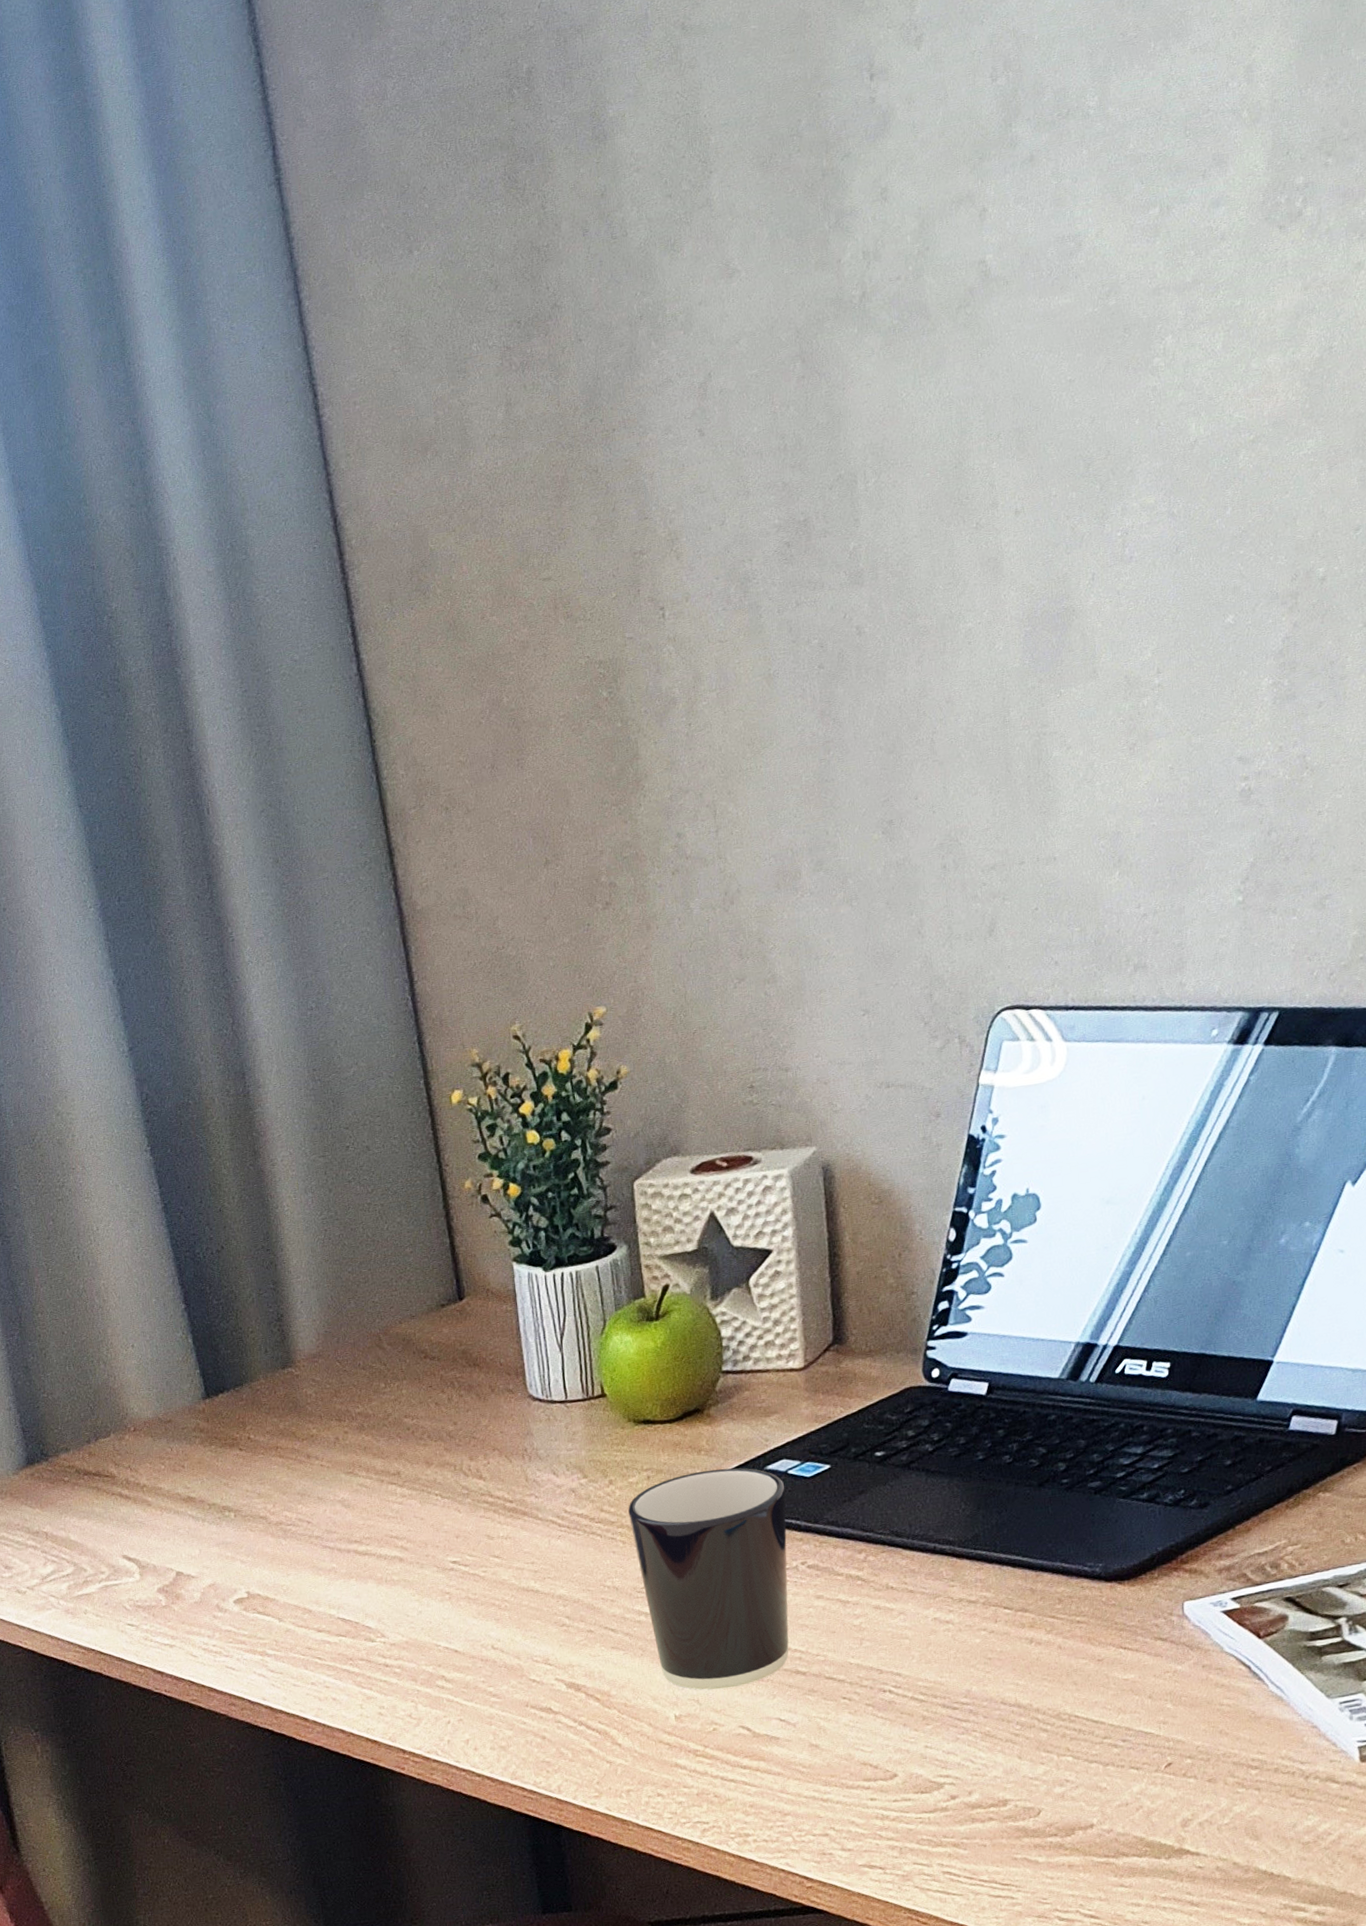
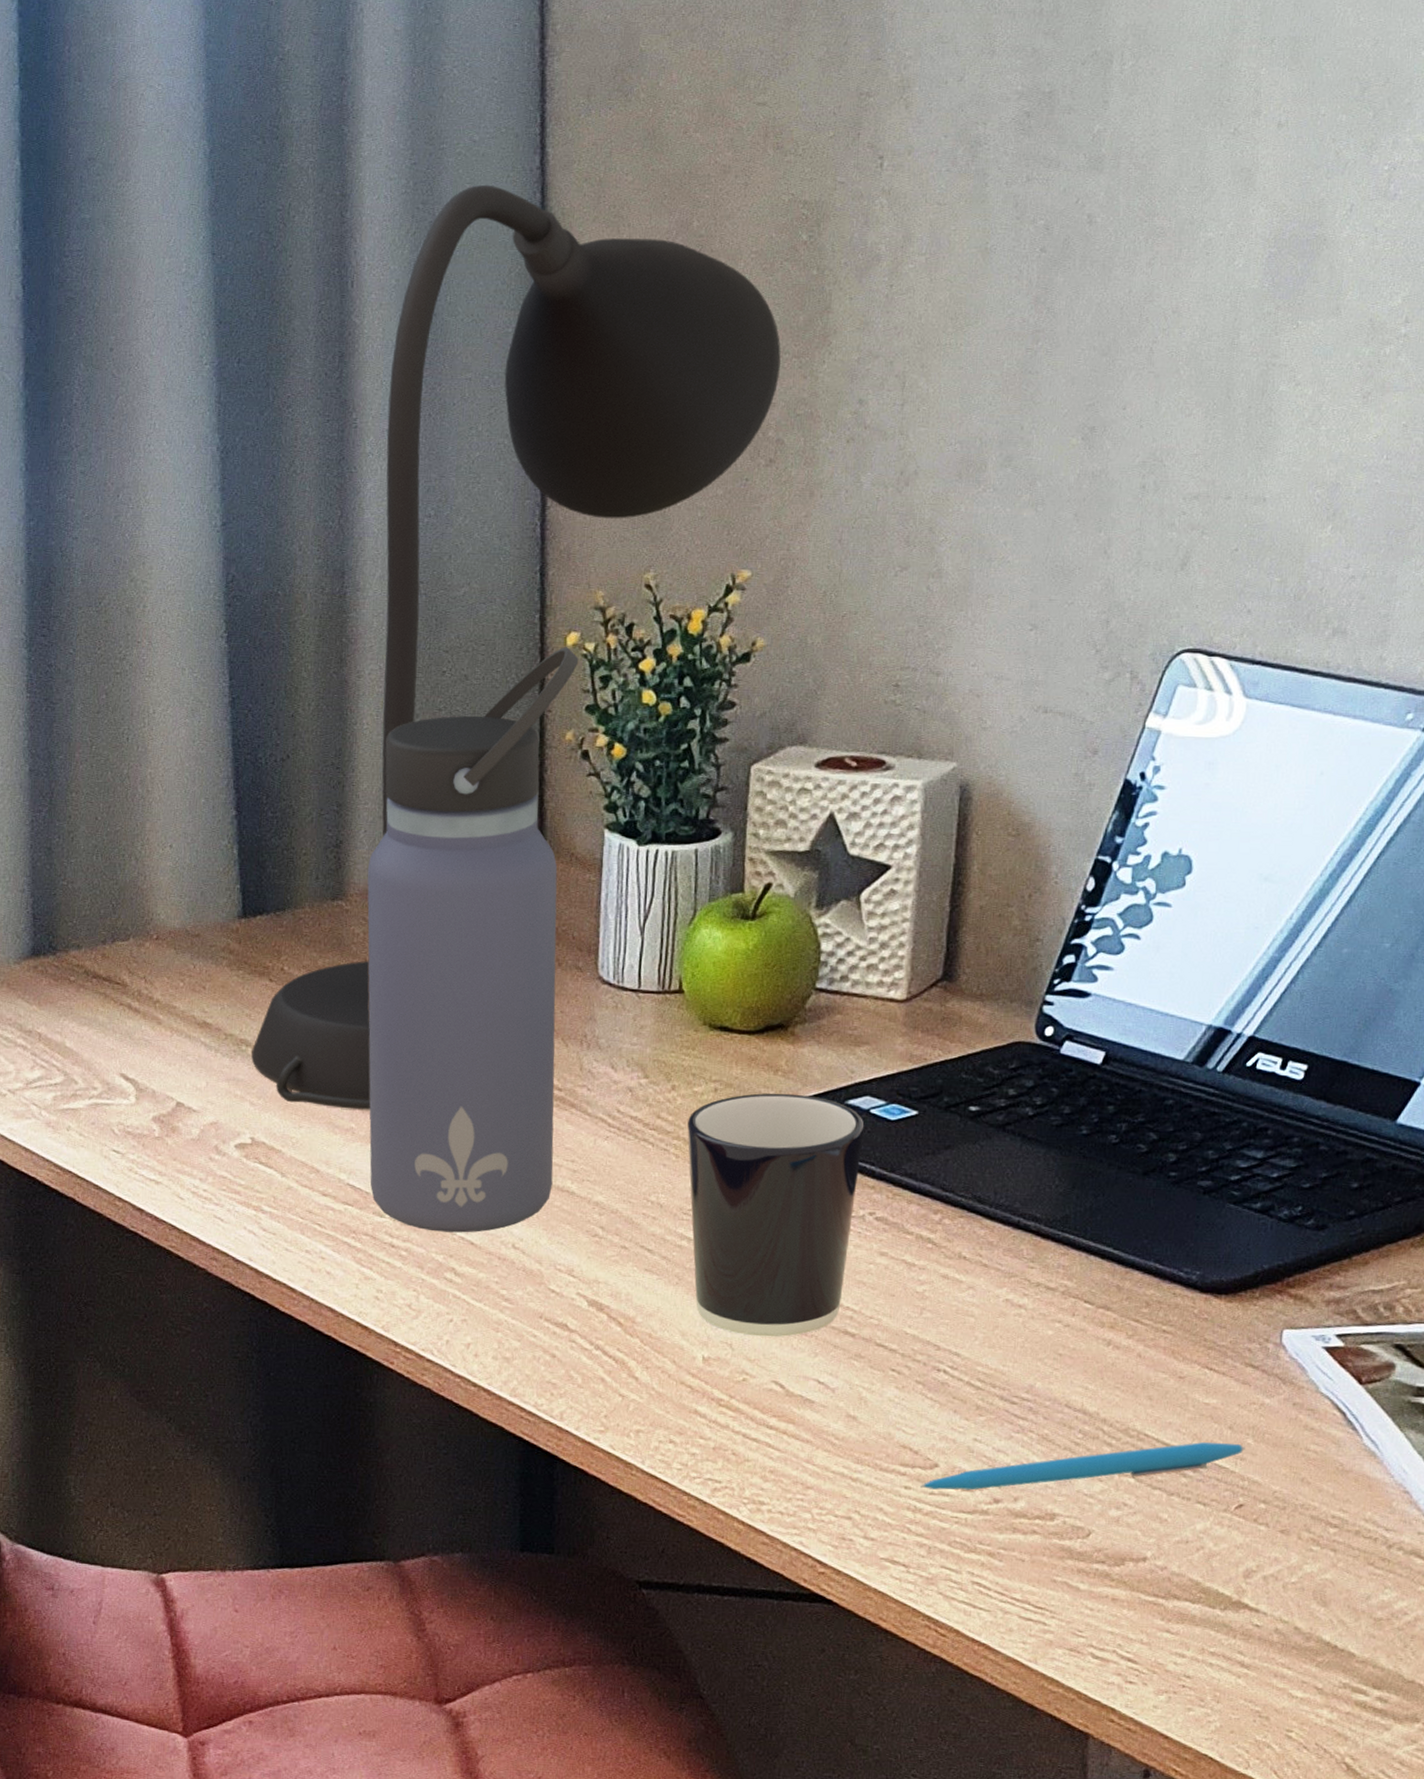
desk lamp: none [234,698,603,1555] -> present [251,184,781,1110]
water bottle: none [306,1105,519,1647] -> present [367,647,579,1233]
pen: none [884,1710,1166,1798] -> present [920,1441,1245,1490]

